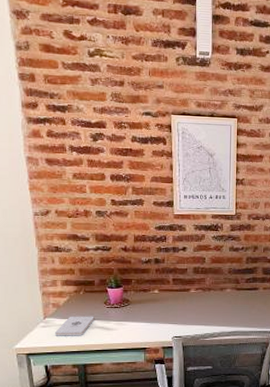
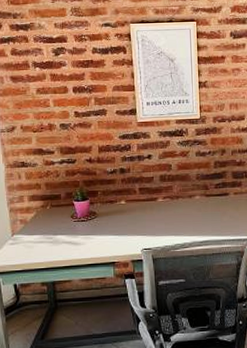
notepad: present [55,316,95,336] -> none [23,231,62,253]

